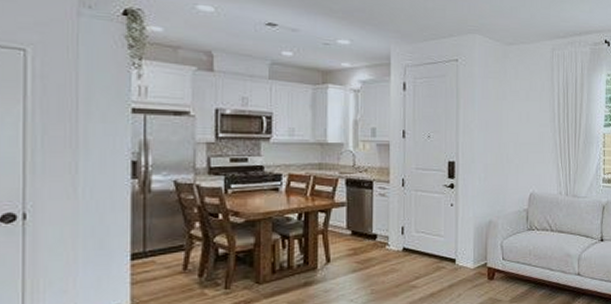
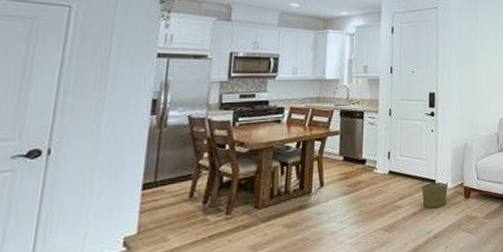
basket: none [439,261,469,290] -> present [421,182,448,209]

